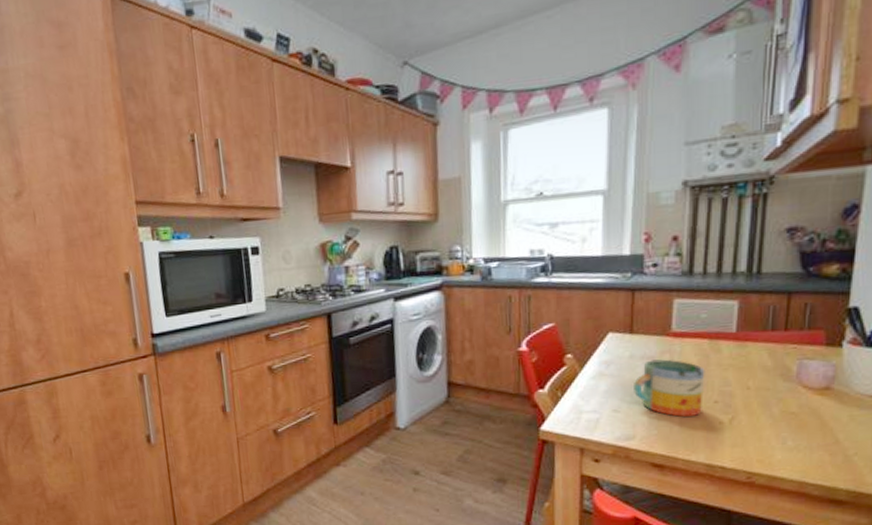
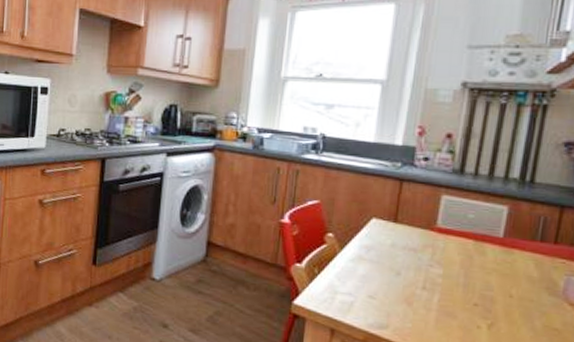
mug: present [634,359,705,417] -> none [392,252,468,316]

